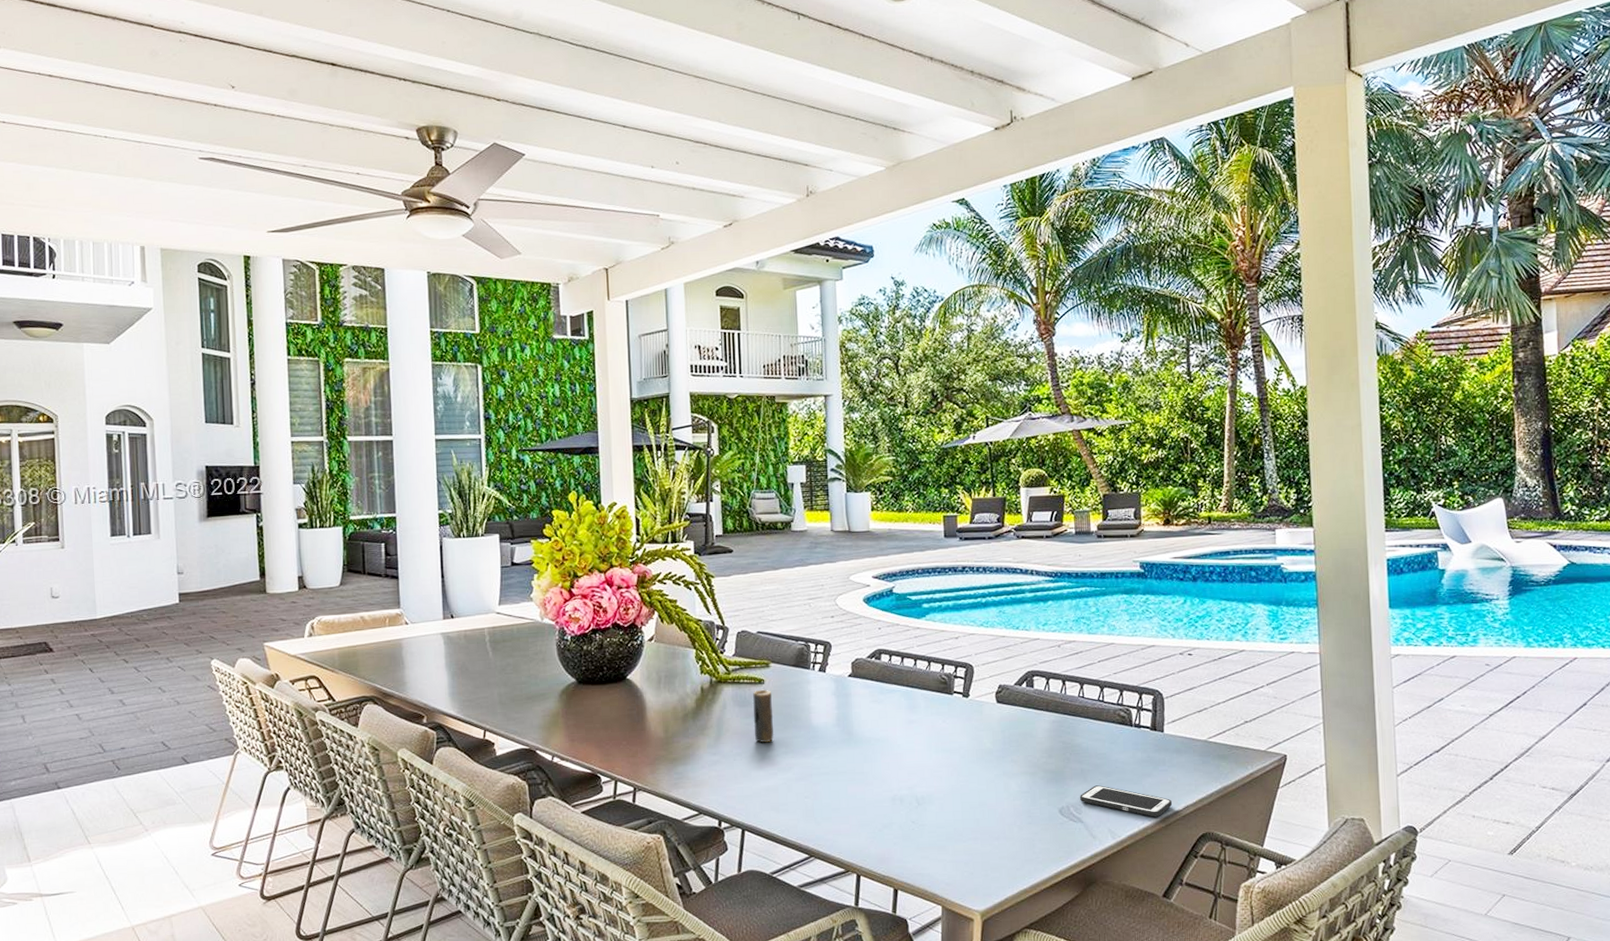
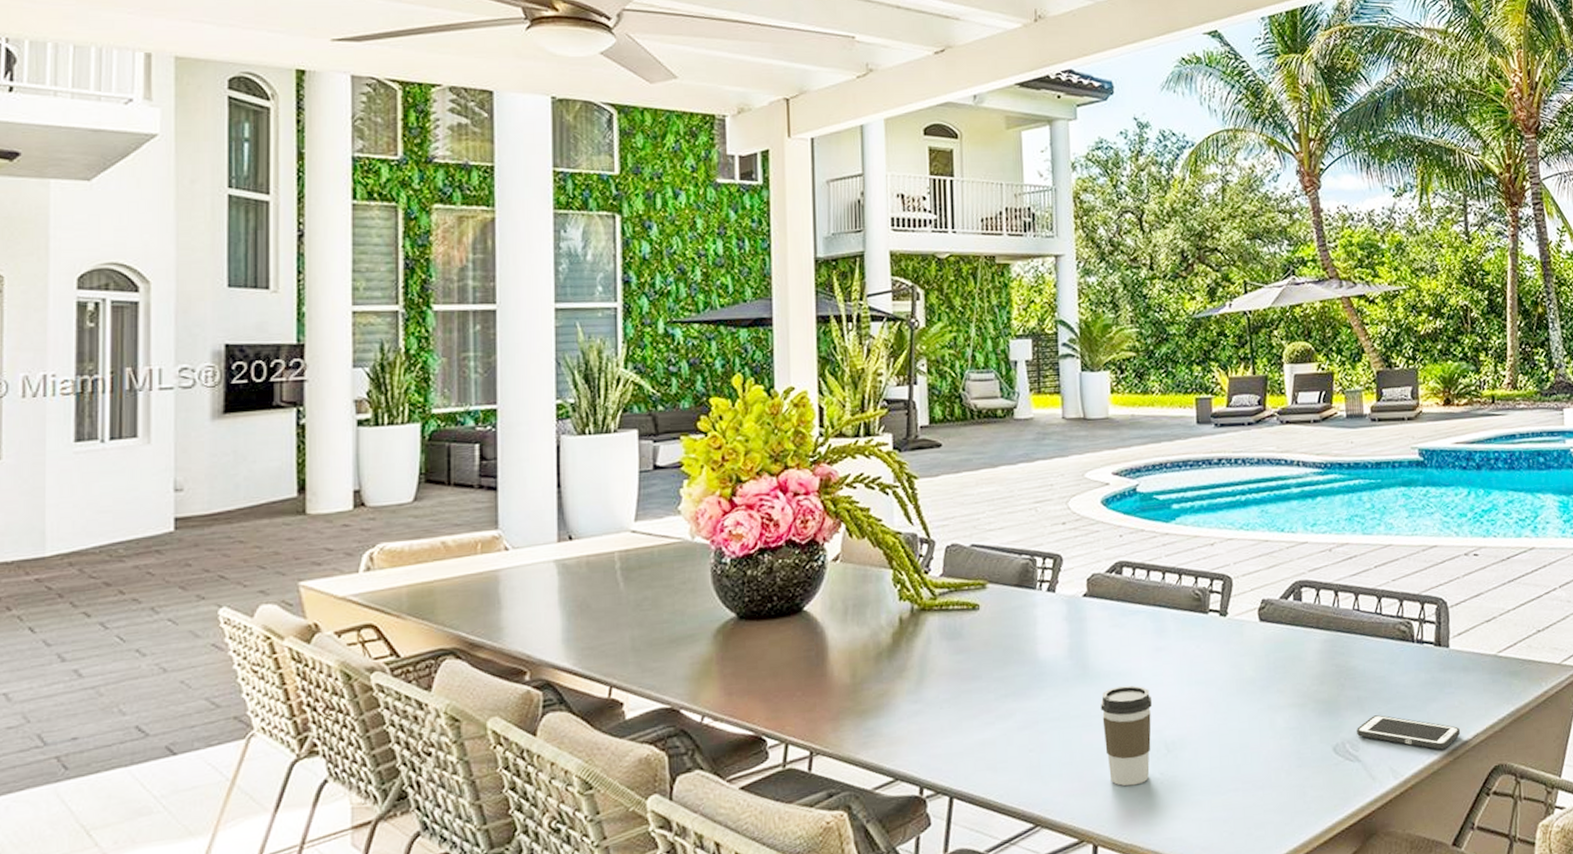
candle: present [752,689,774,743] -> none [964,616,992,685]
coffee cup: none [862,750,905,830] -> present [1100,685,1152,786]

